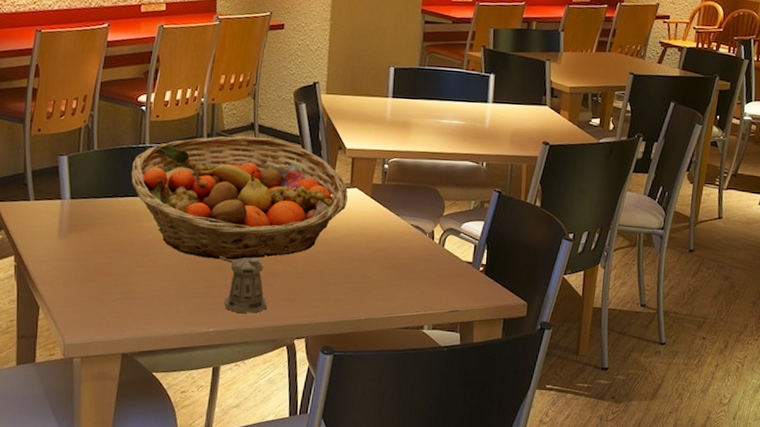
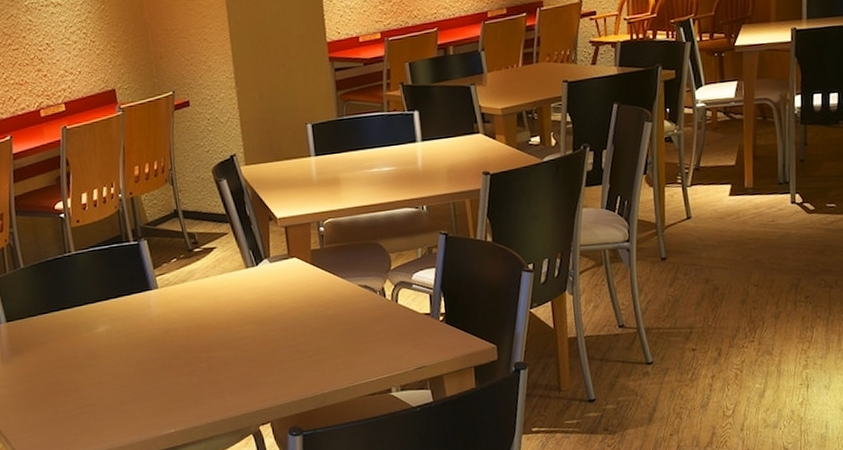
fruit basket: present [131,136,348,260] -> none [61,222,288,358]
pepper shaker: present [218,256,267,313] -> none [166,349,225,409]

